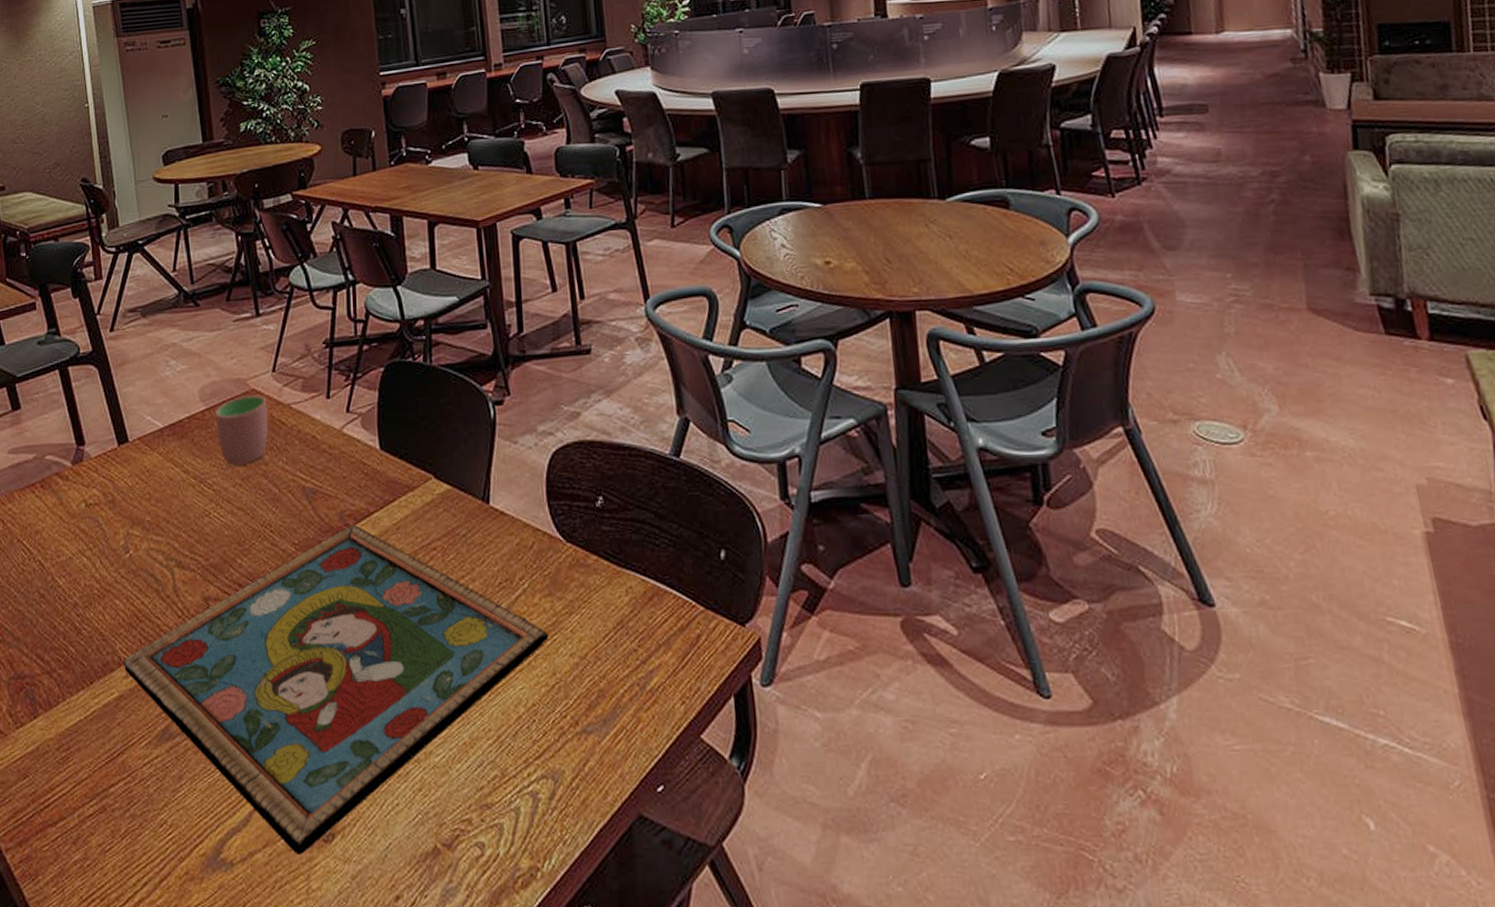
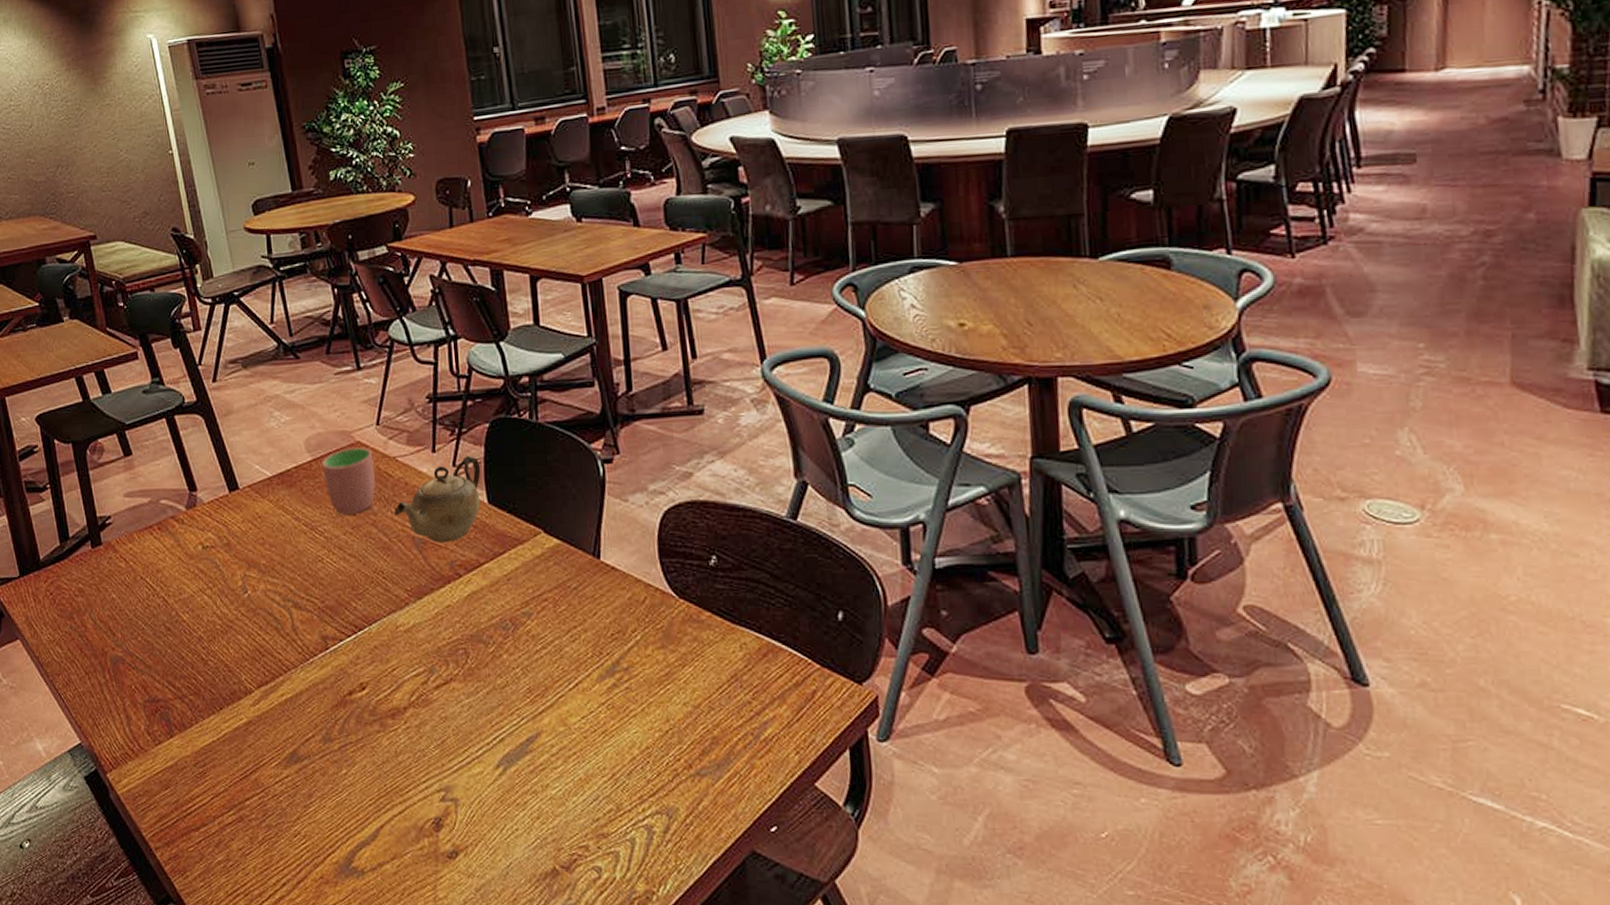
framed painting: present [124,525,549,854] -> none [250,574,662,867]
teapot: none [286,401,374,492] -> present [394,456,481,543]

